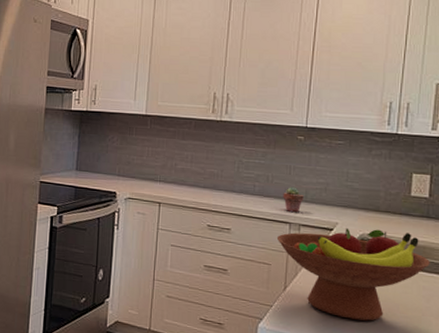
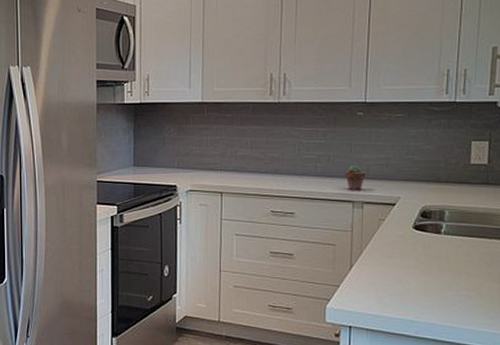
fruit bowl: present [276,228,430,321] -> none [340,200,490,292]

